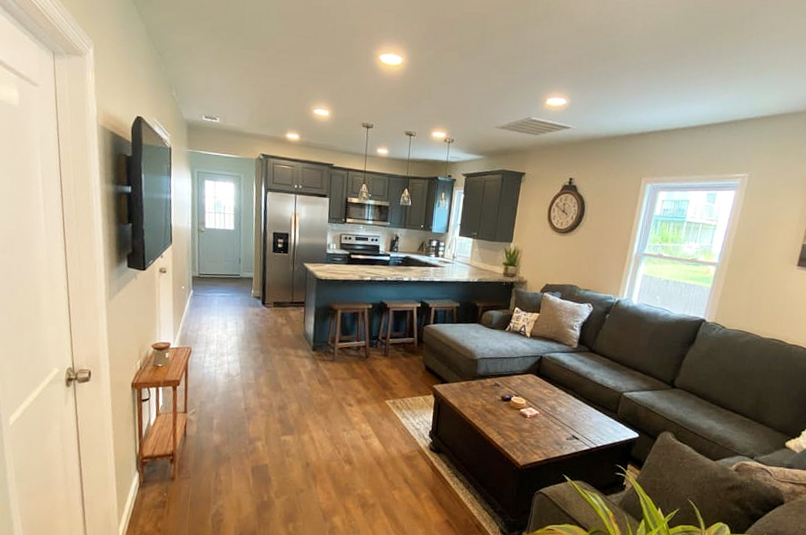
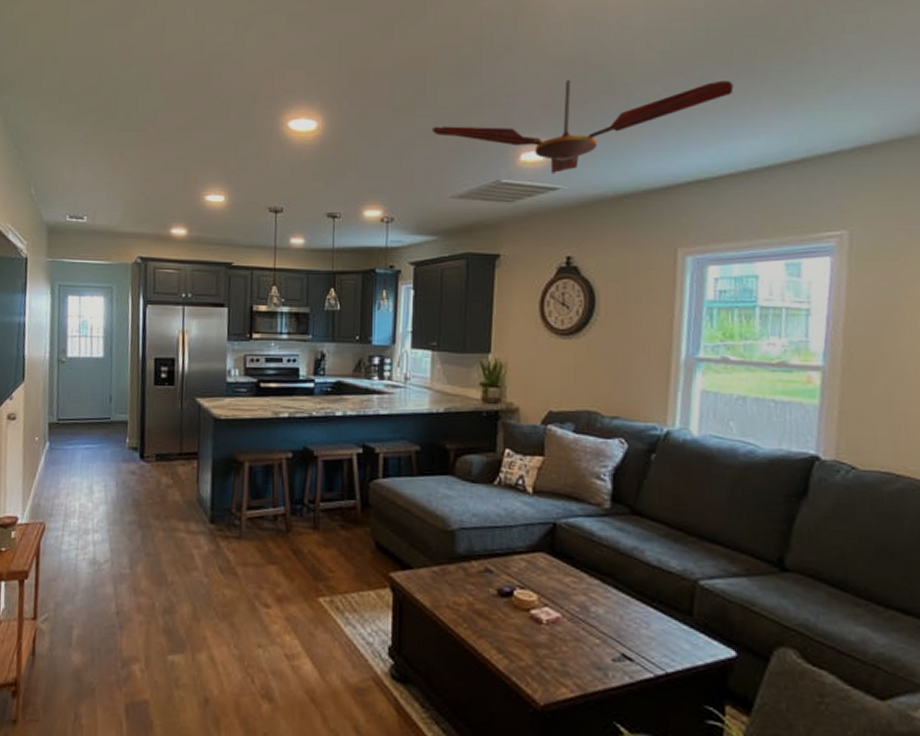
ceiling fan: none [486,45,696,117] -> present [431,80,734,174]

